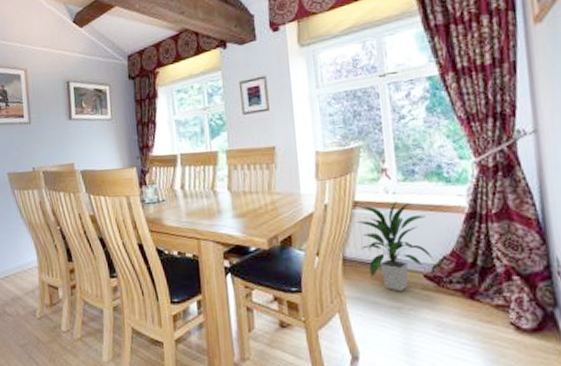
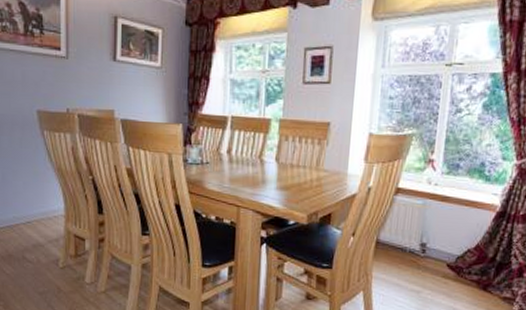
indoor plant: present [355,200,435,292] -> none [394,191,460,278]

